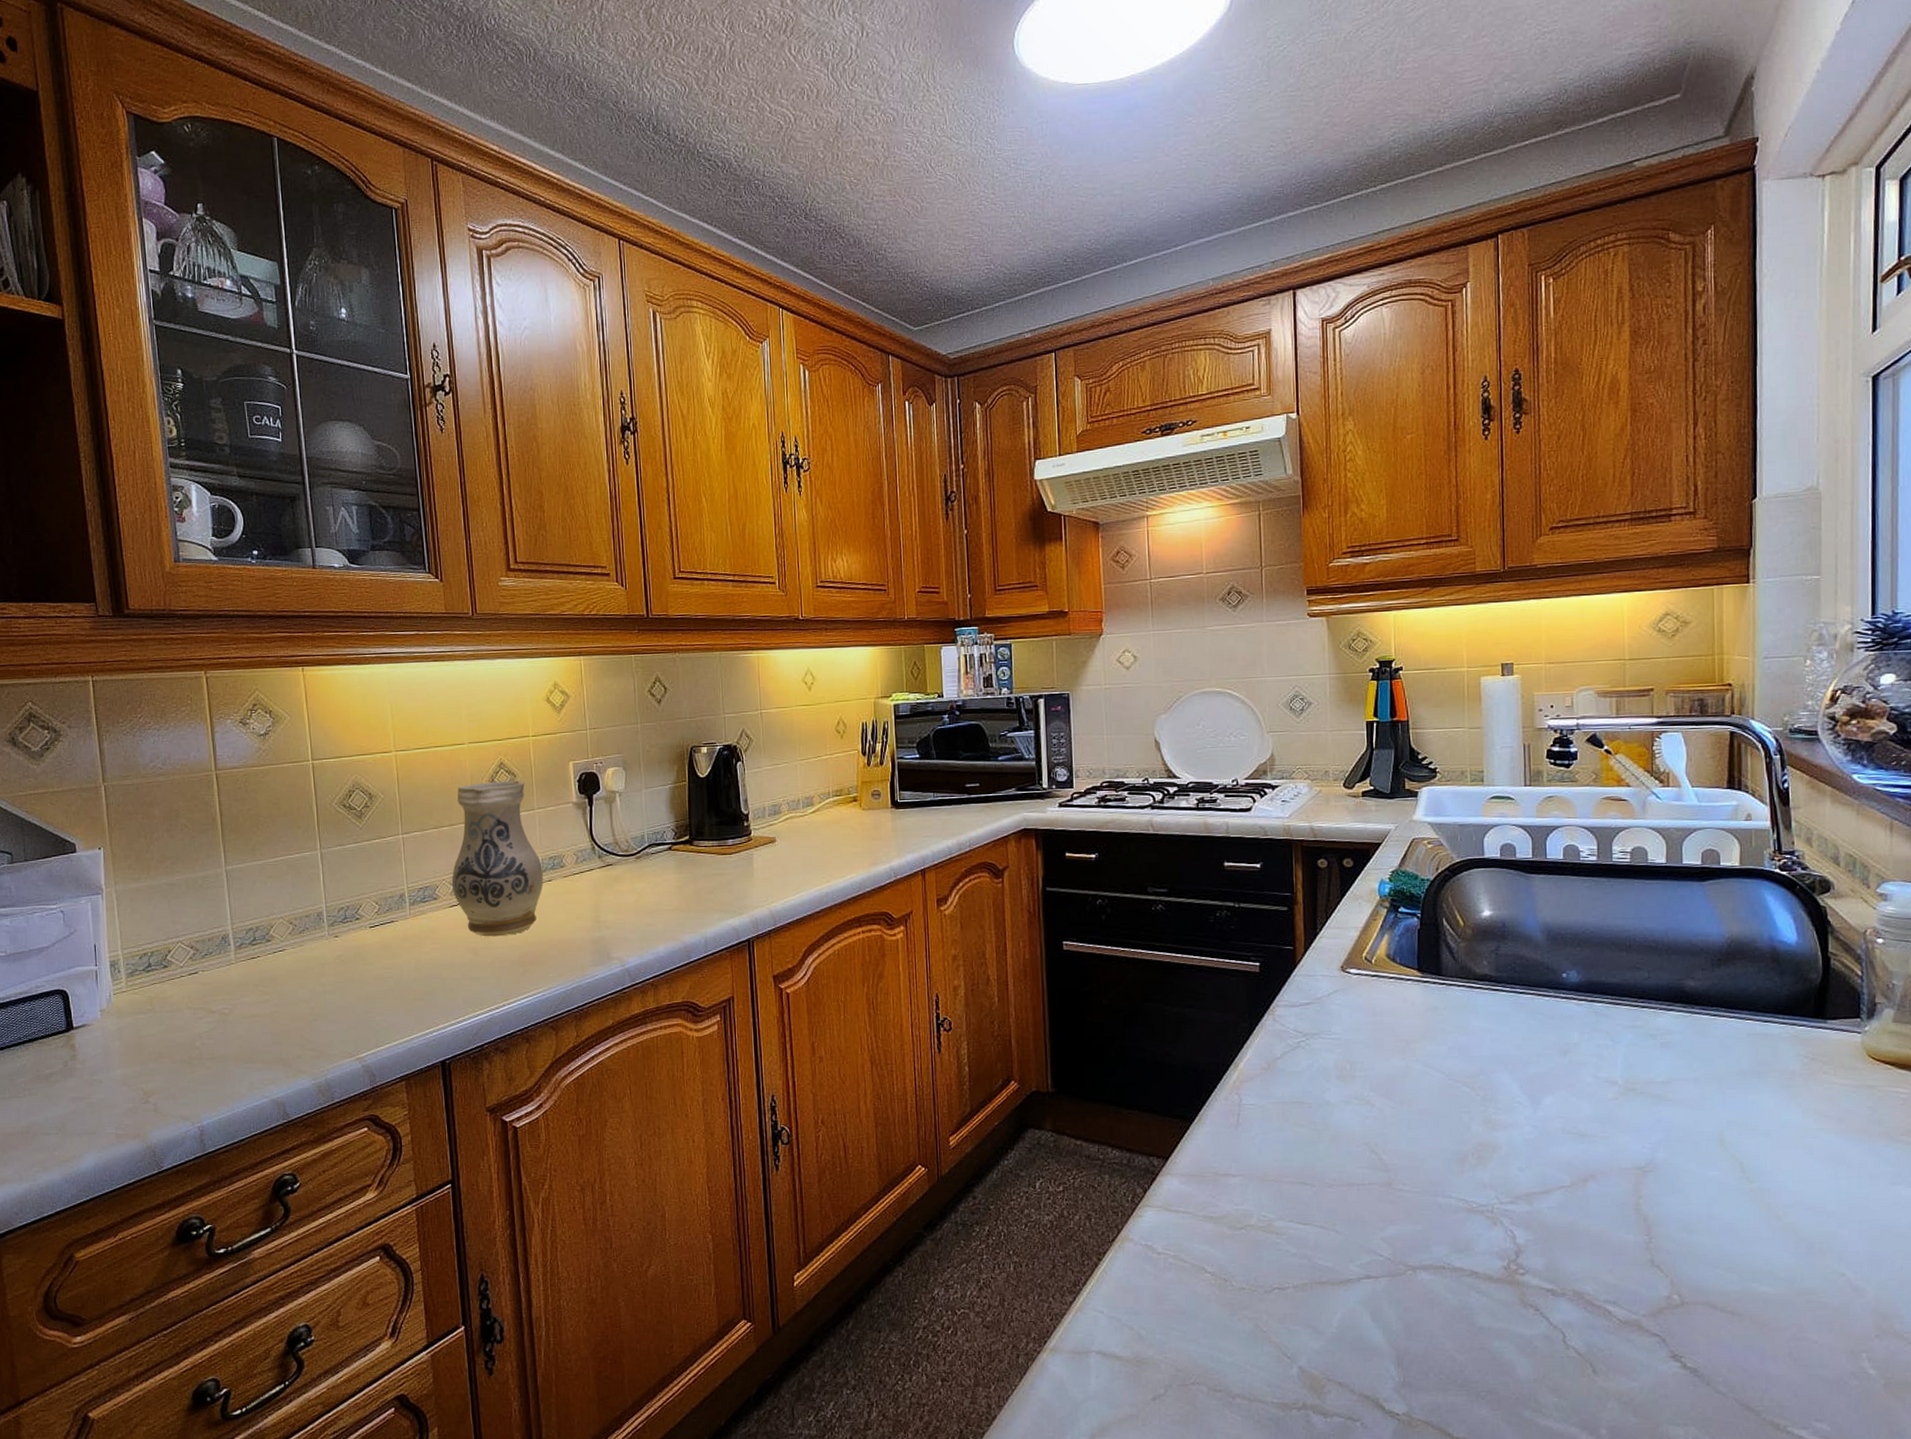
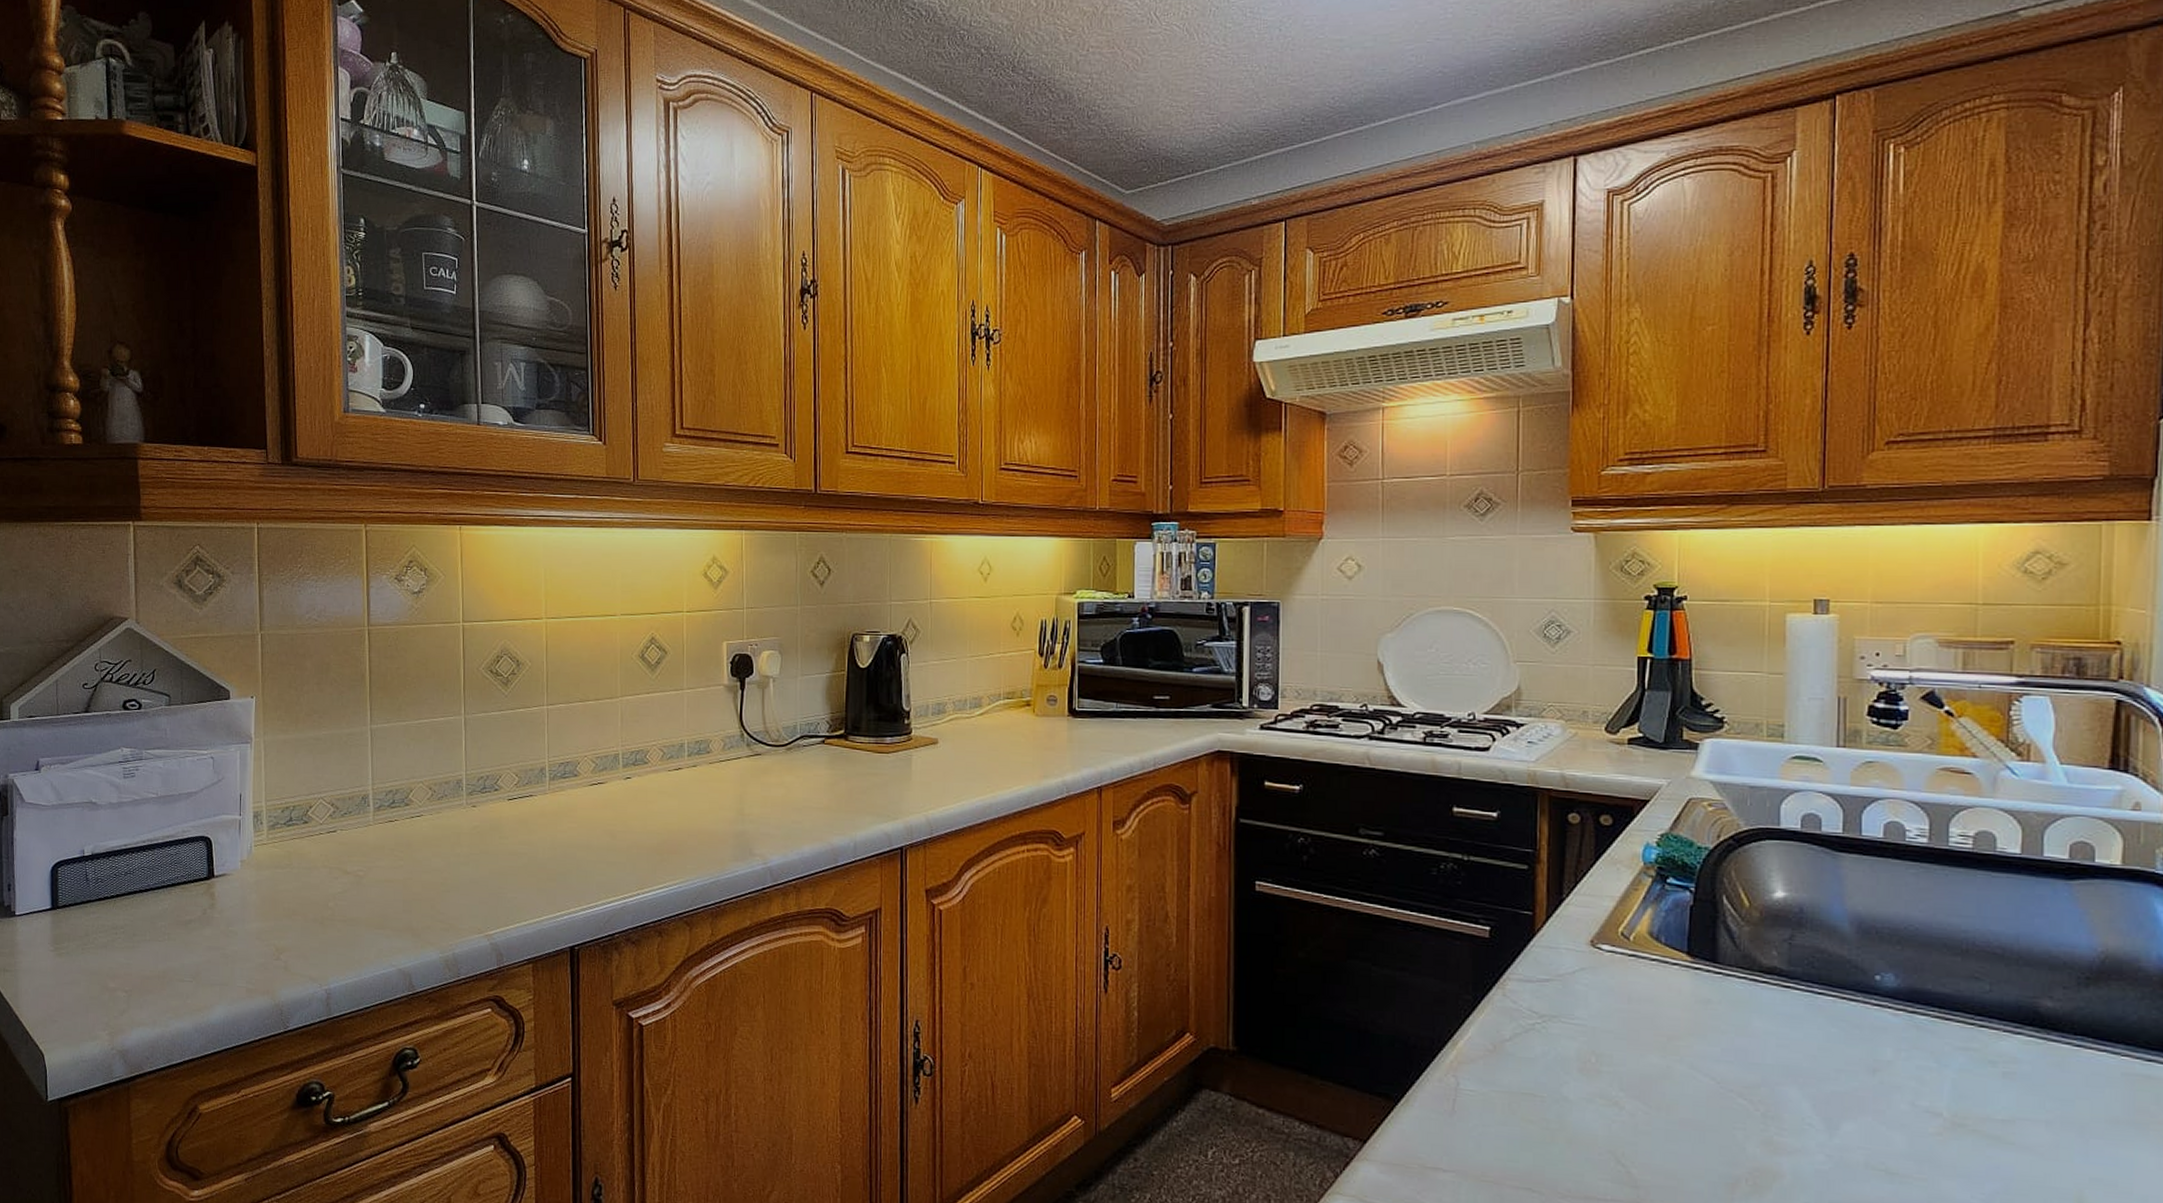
ceramic pitcher: present [451,780,543,937] -> none [593,656,688,821]

